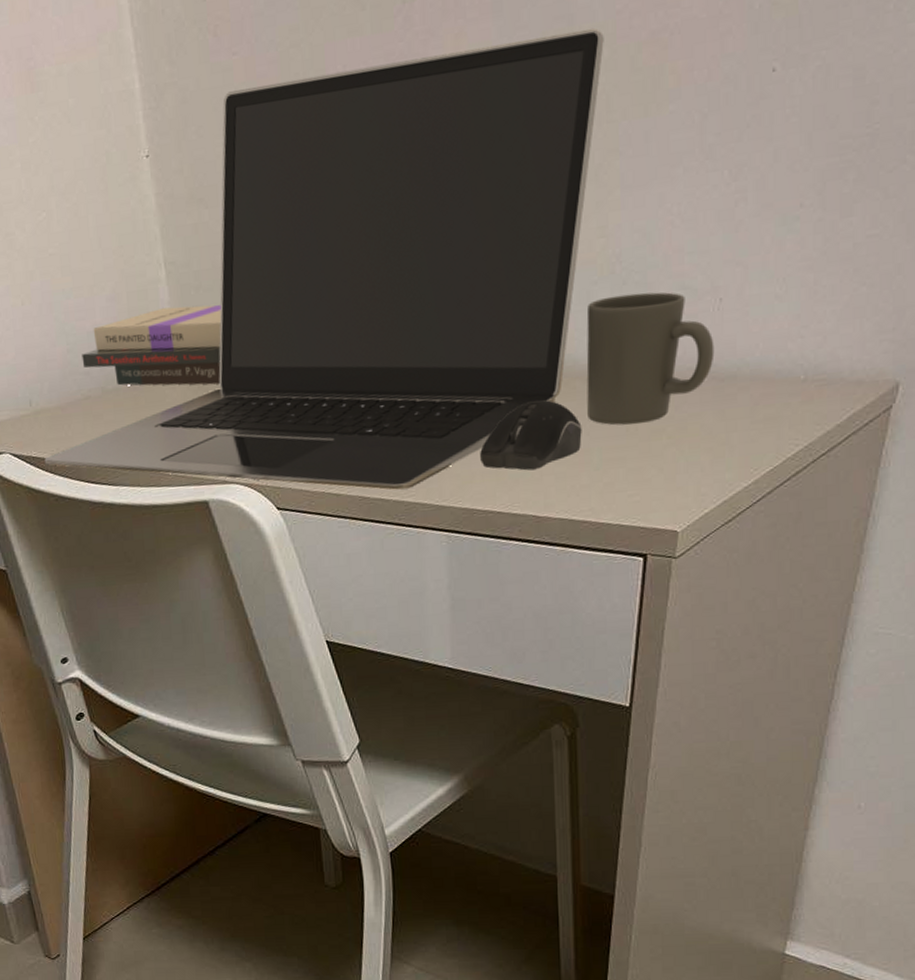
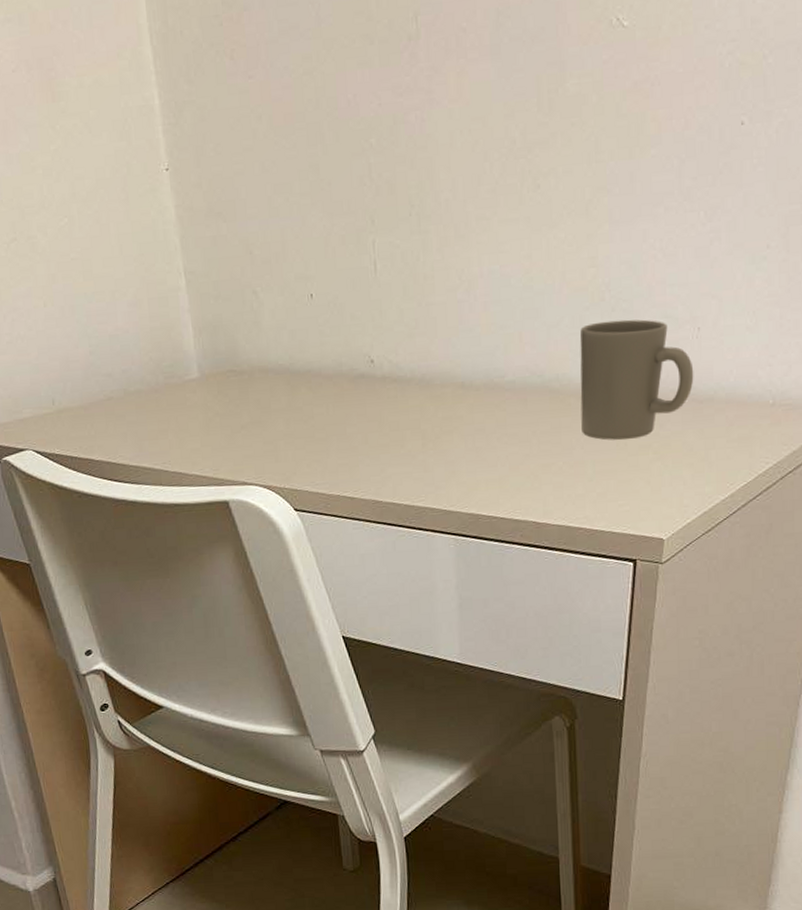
laptop: present [44,27,604,490] -> none [67,74,593,495]
books: present [82,304,222,386] -> none [104,314,240,390]
computer mouse: present [480,399,582,471] -> none [484,414,577,480]

